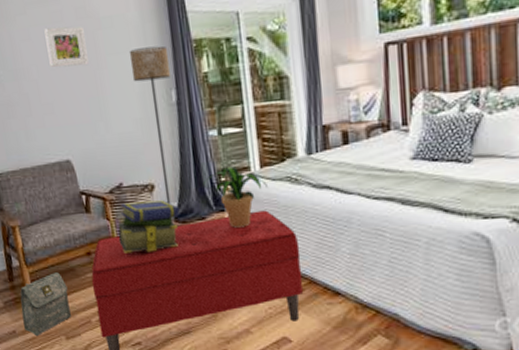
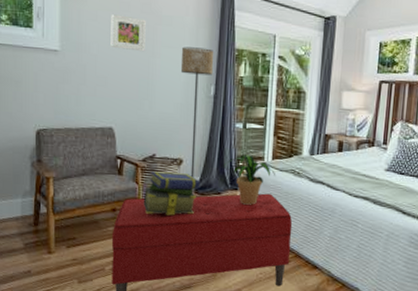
bag: present [20,272,71,335] -> none [40,223,88,277]

